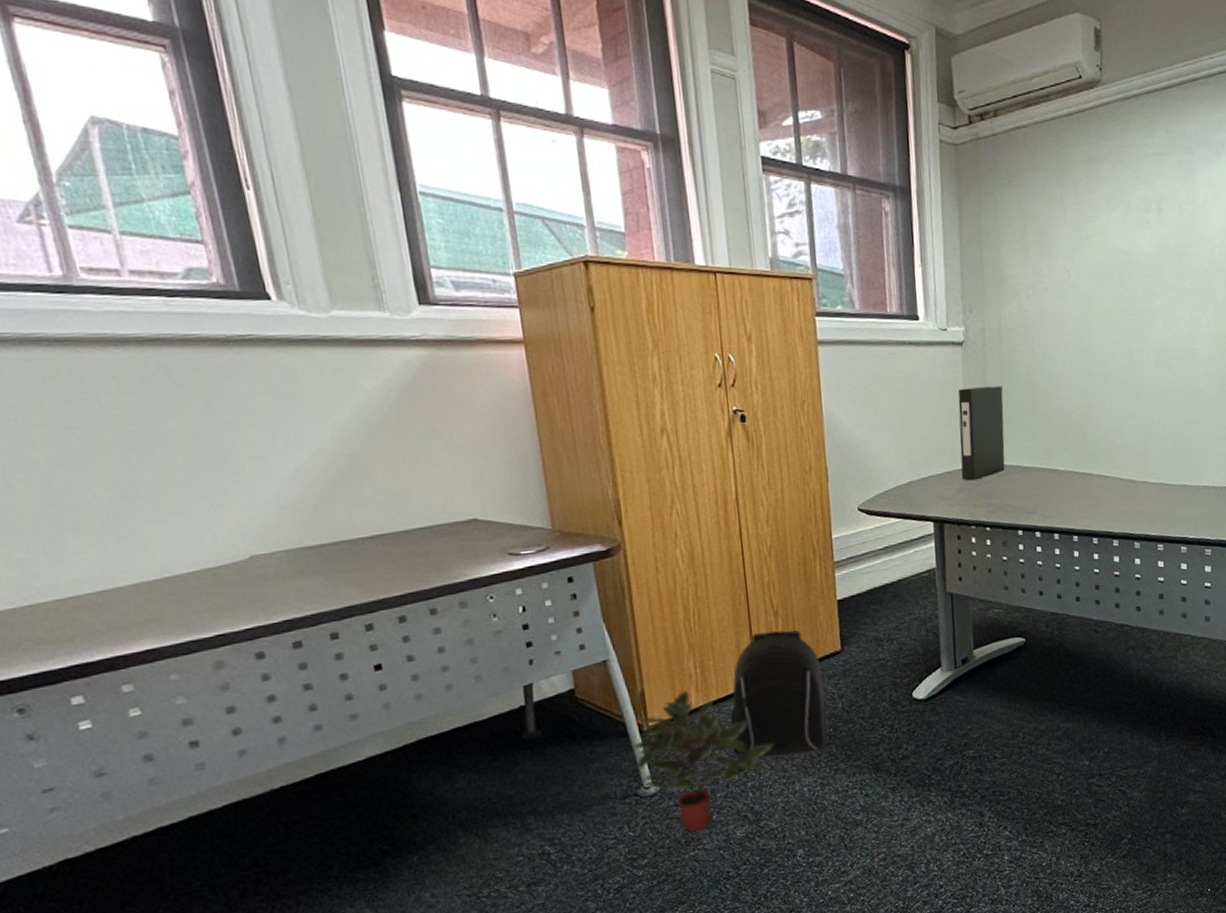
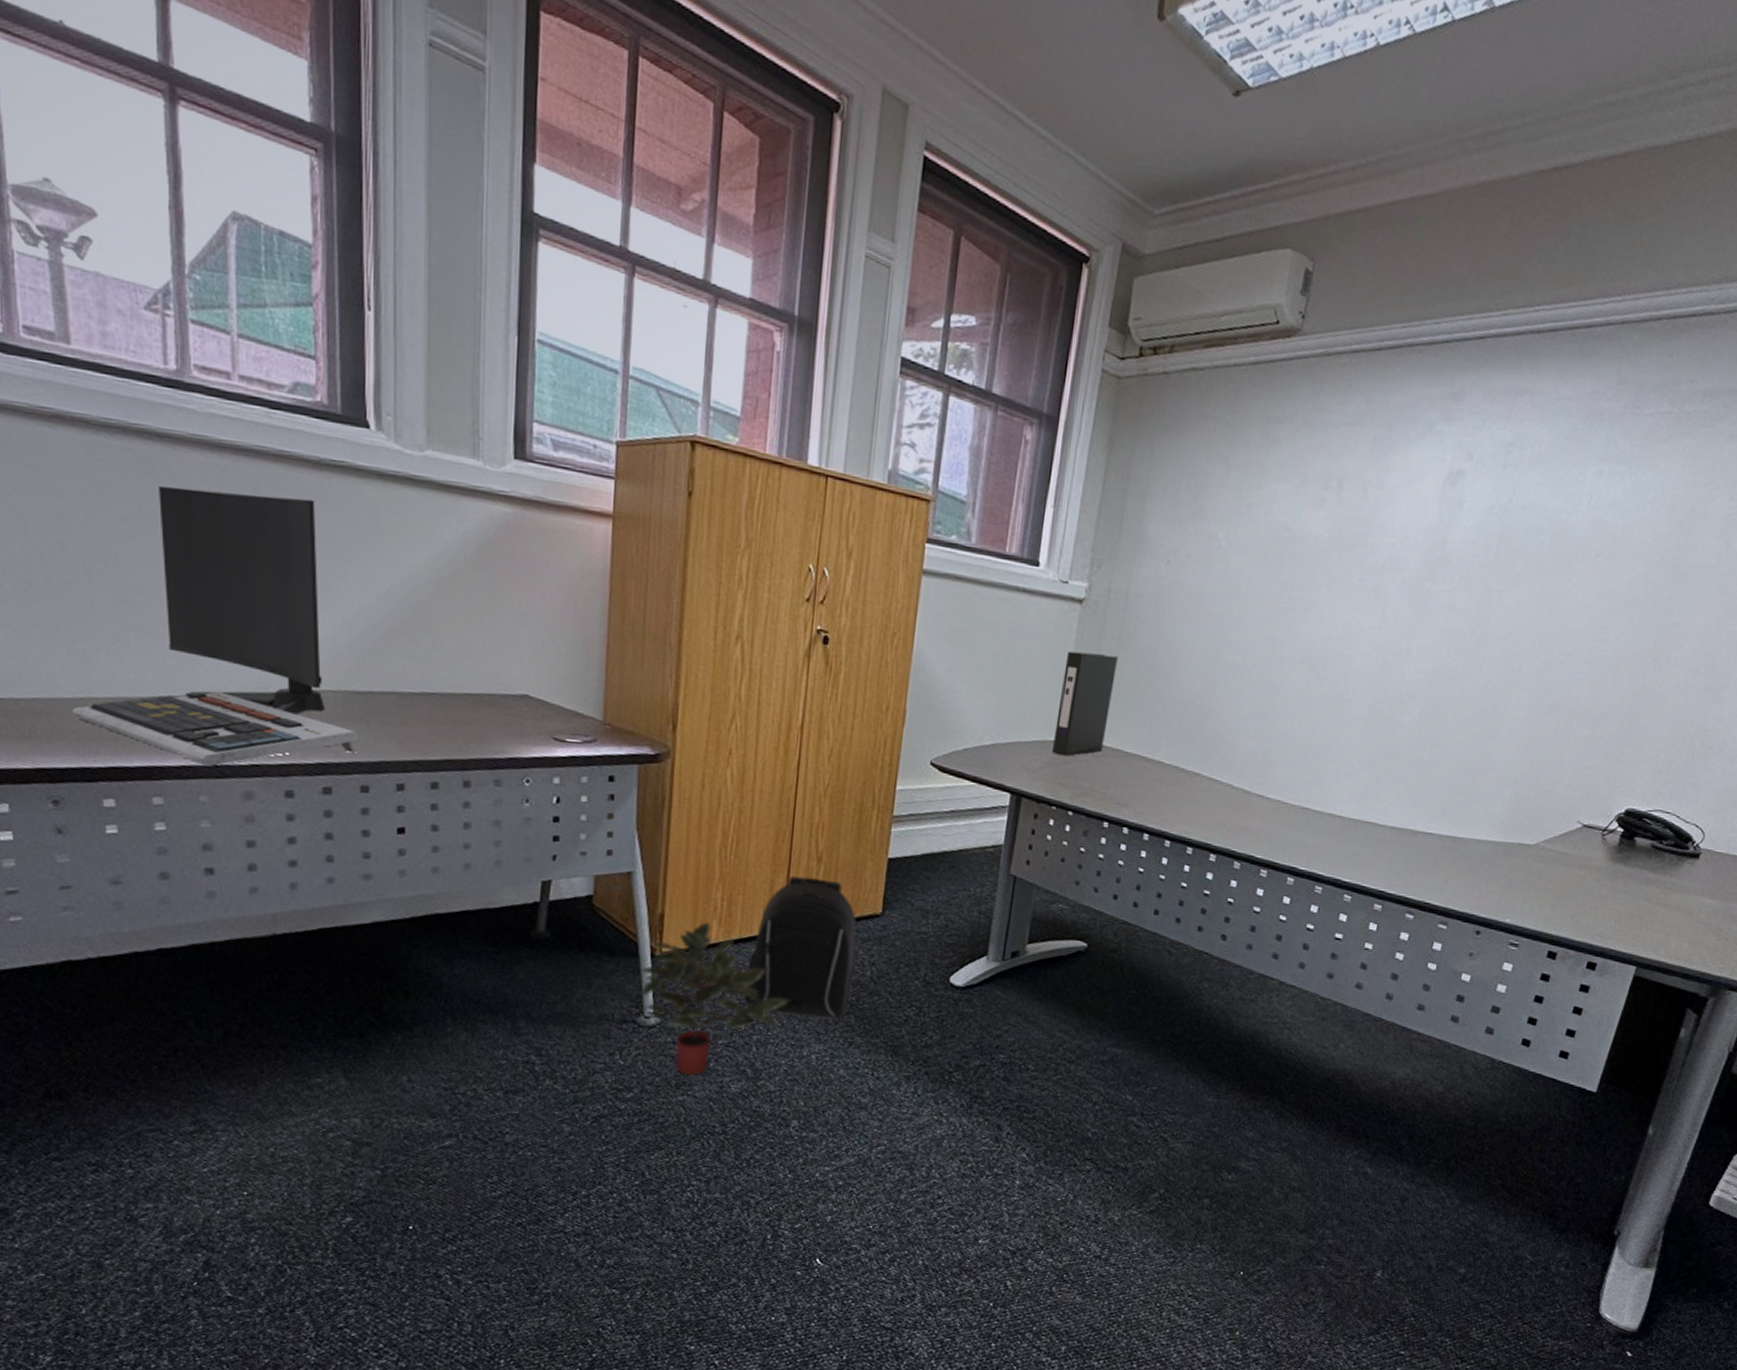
computer keyboard: none [19,572,320,646] -> present [71,691,359,767]
computer monitor: none [67,375,280,584] -> present [159,485,326,715]

